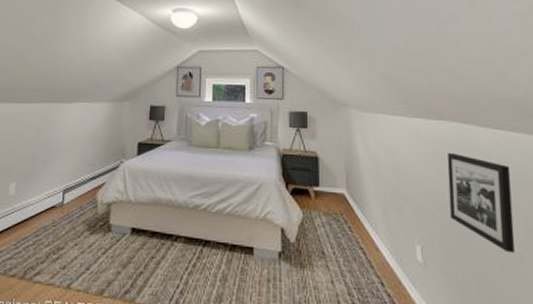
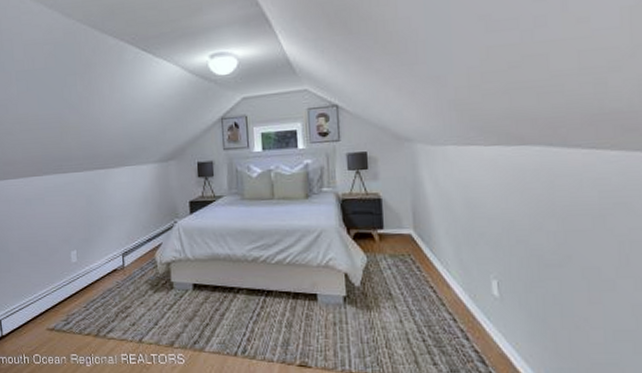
picture frame: present [447,153,515,253] -> none [529,181,606,281]

